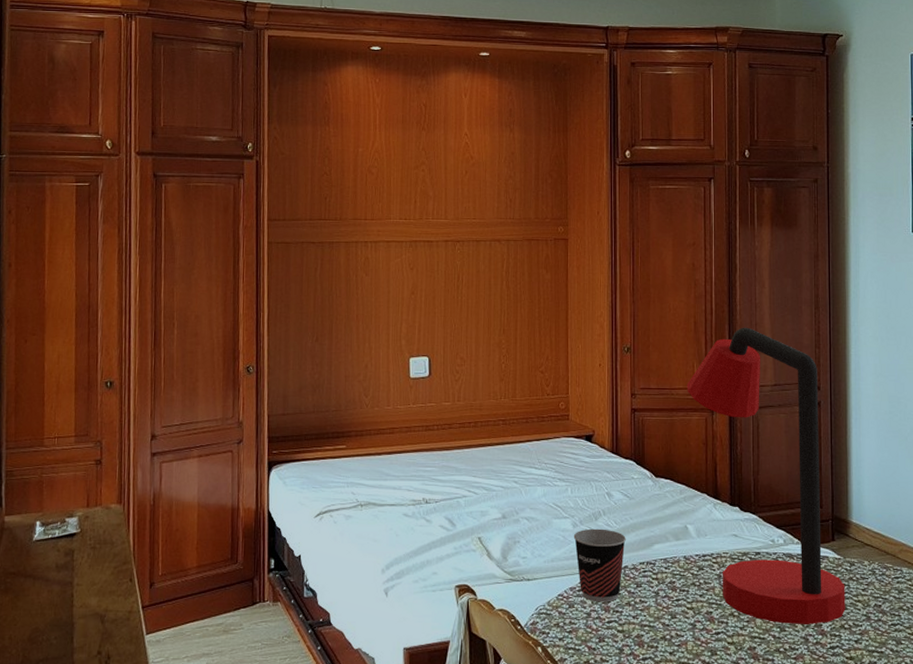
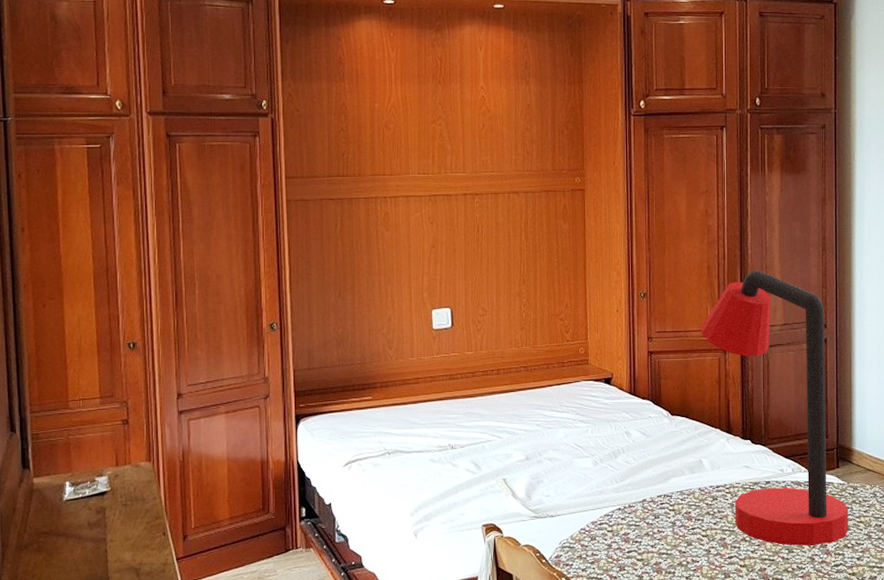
cup: present [573,528,626,603] -> none [594,466,644,534]

